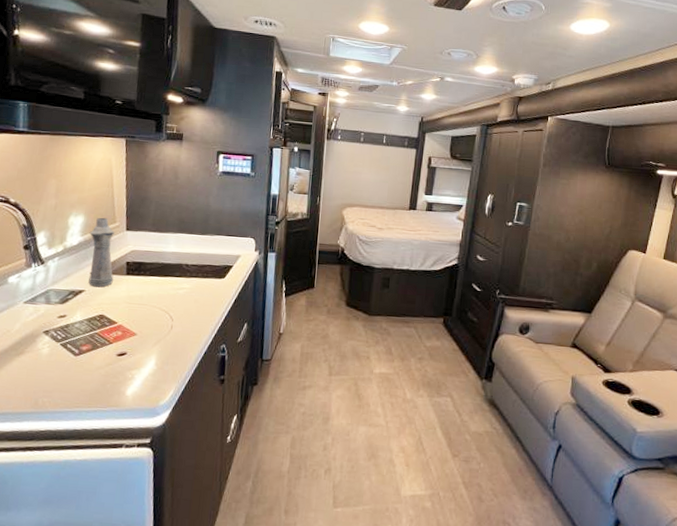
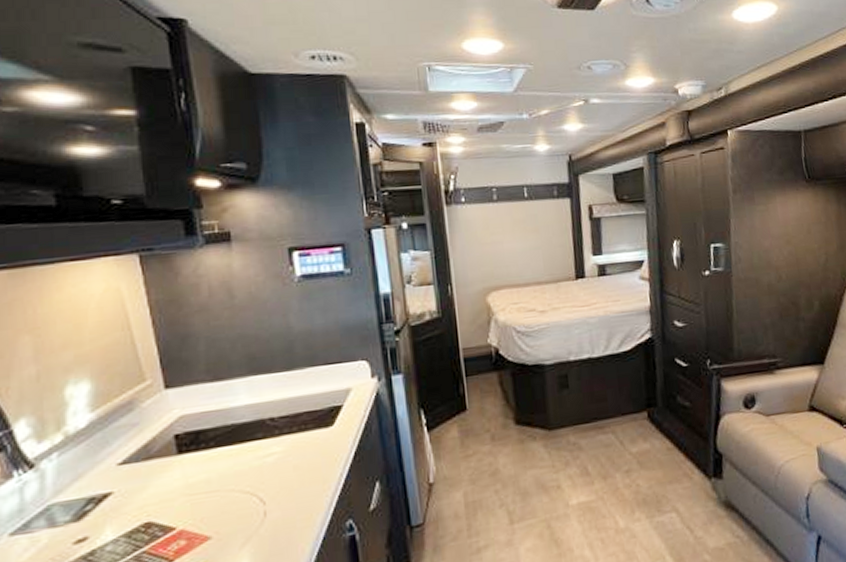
bottle: present [88,217,114,288] -> none [103,376,159,485]

